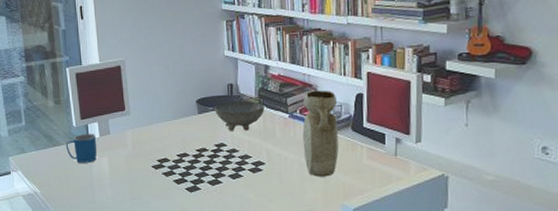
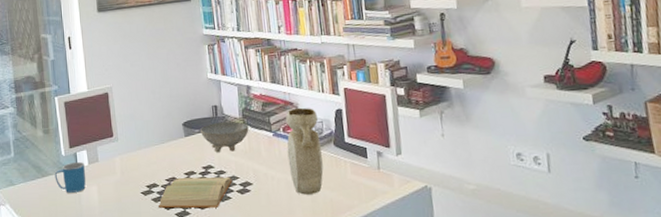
ledger: none [169,153,245,185] -> present [158,177,233,208]

